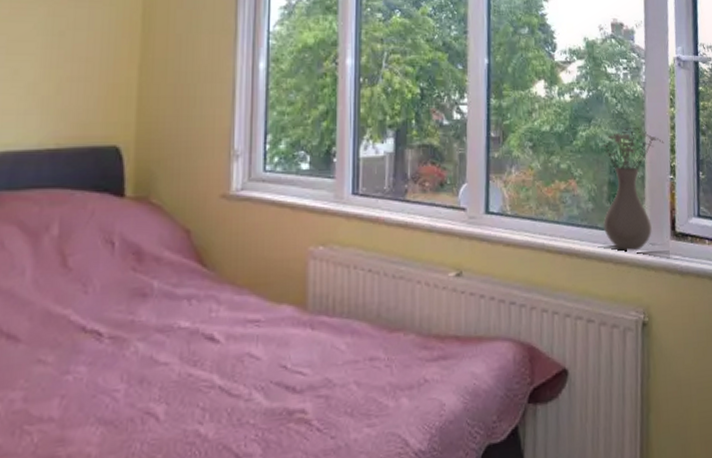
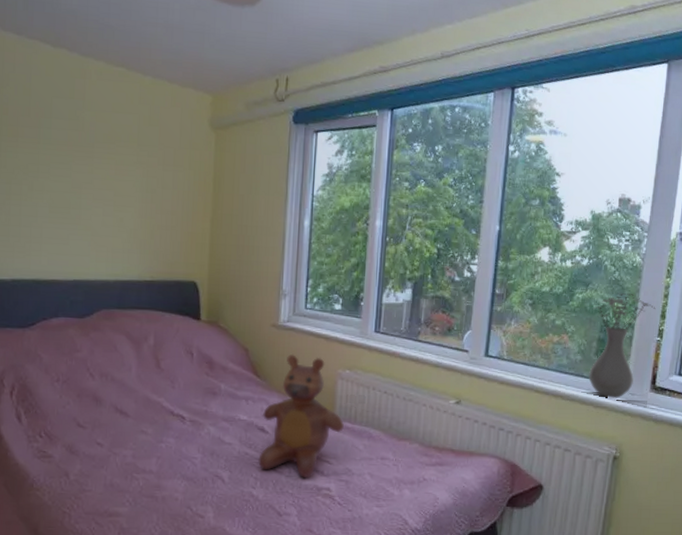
teddy bear: none [206,231,319,399] -> present [258,353,344,477]

